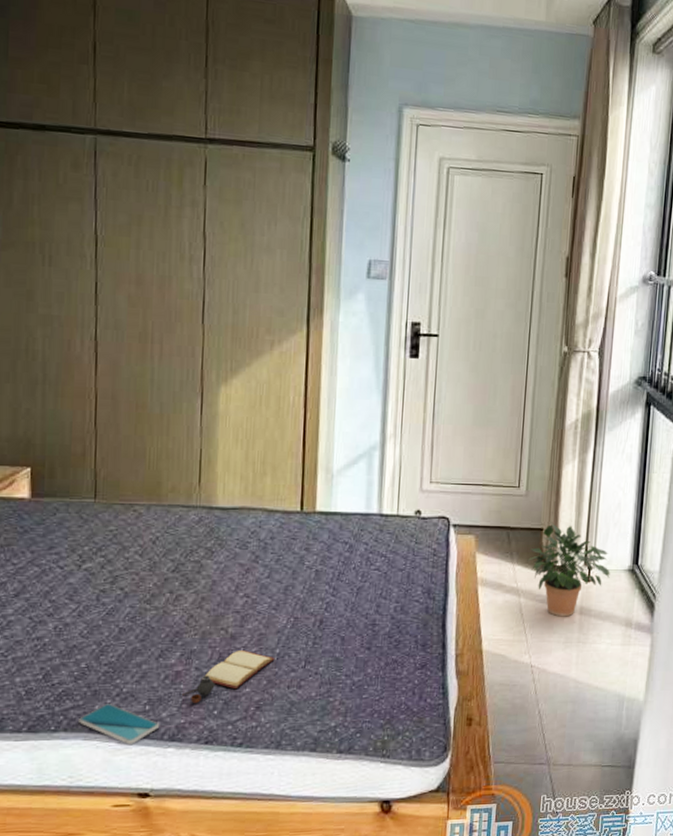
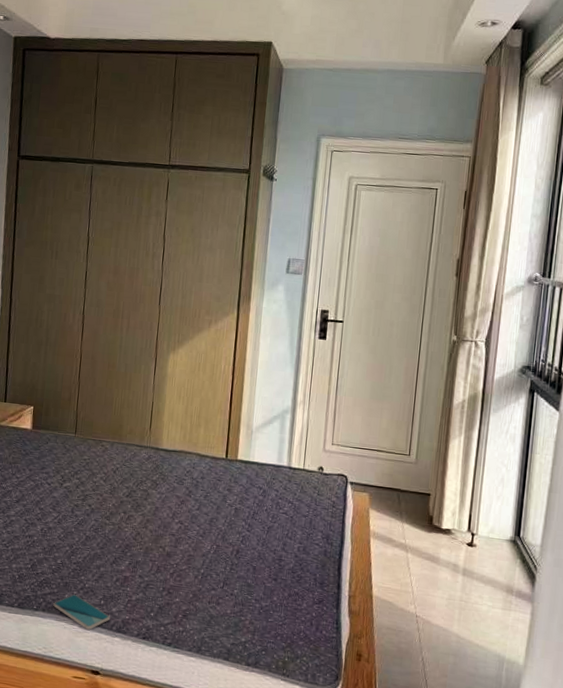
book: present [182,649,275,703] -> none [128,566,200,605]
potted plant: present [527,522,610,617] -> none [415,489,493,576]

